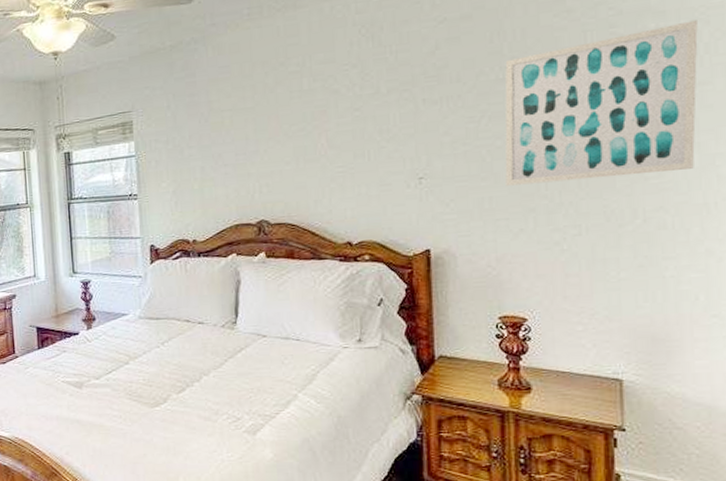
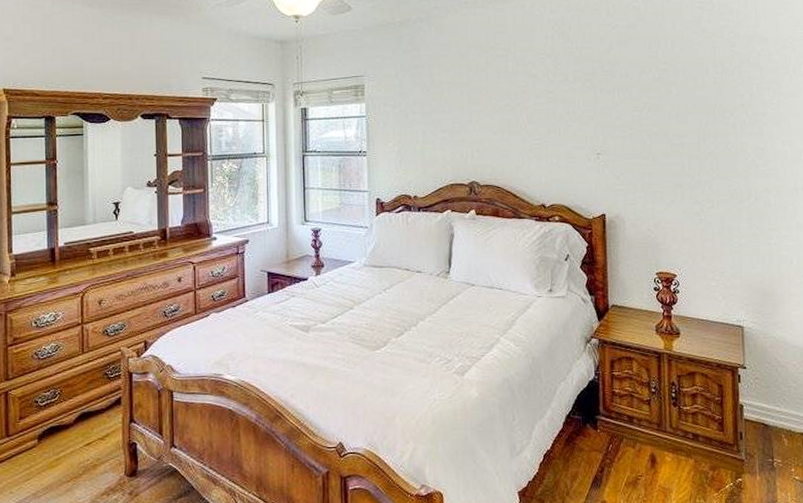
wall art: present [505,20,698,186] -> none [660,48,788,165]

